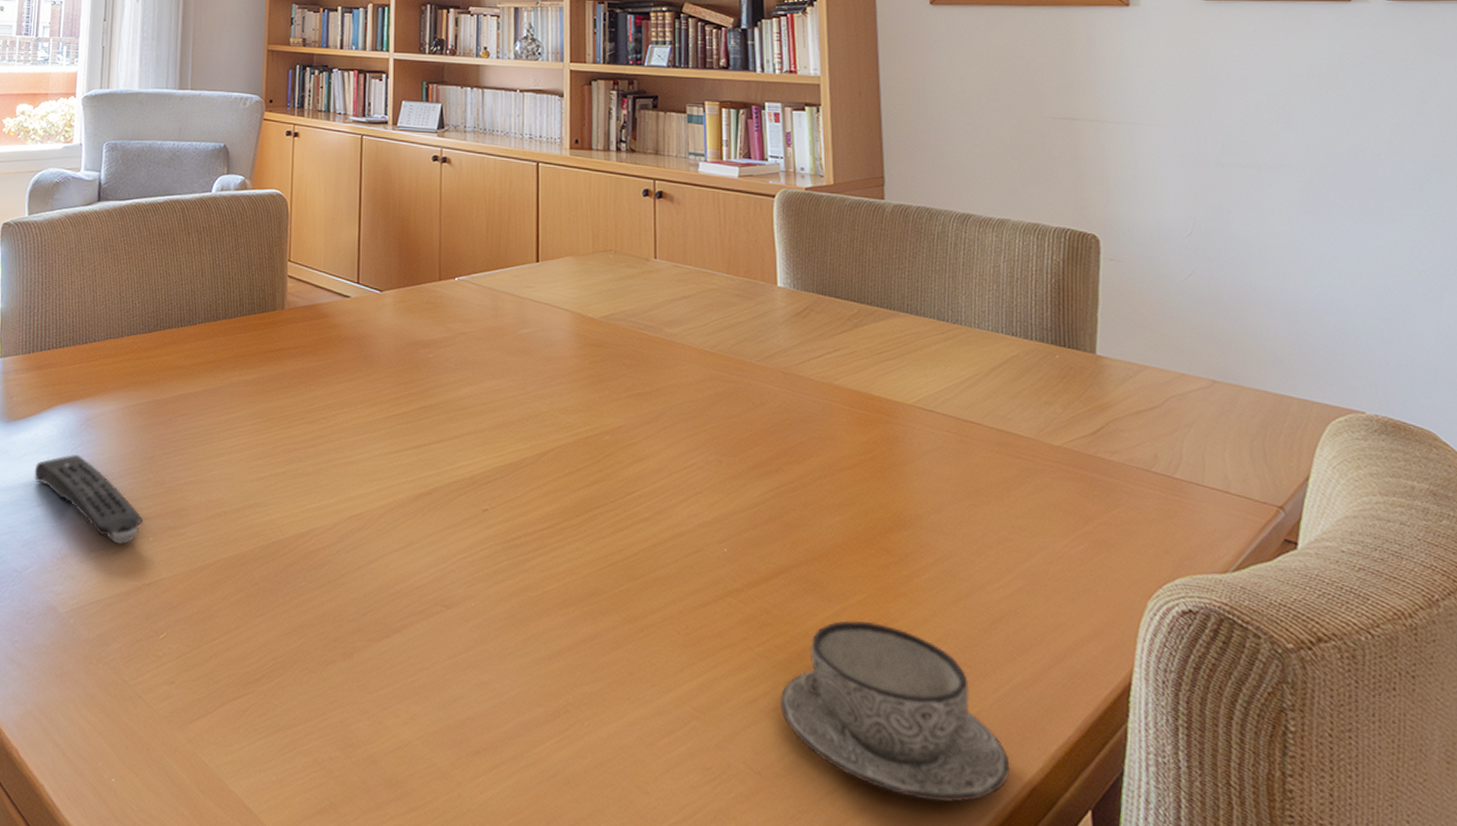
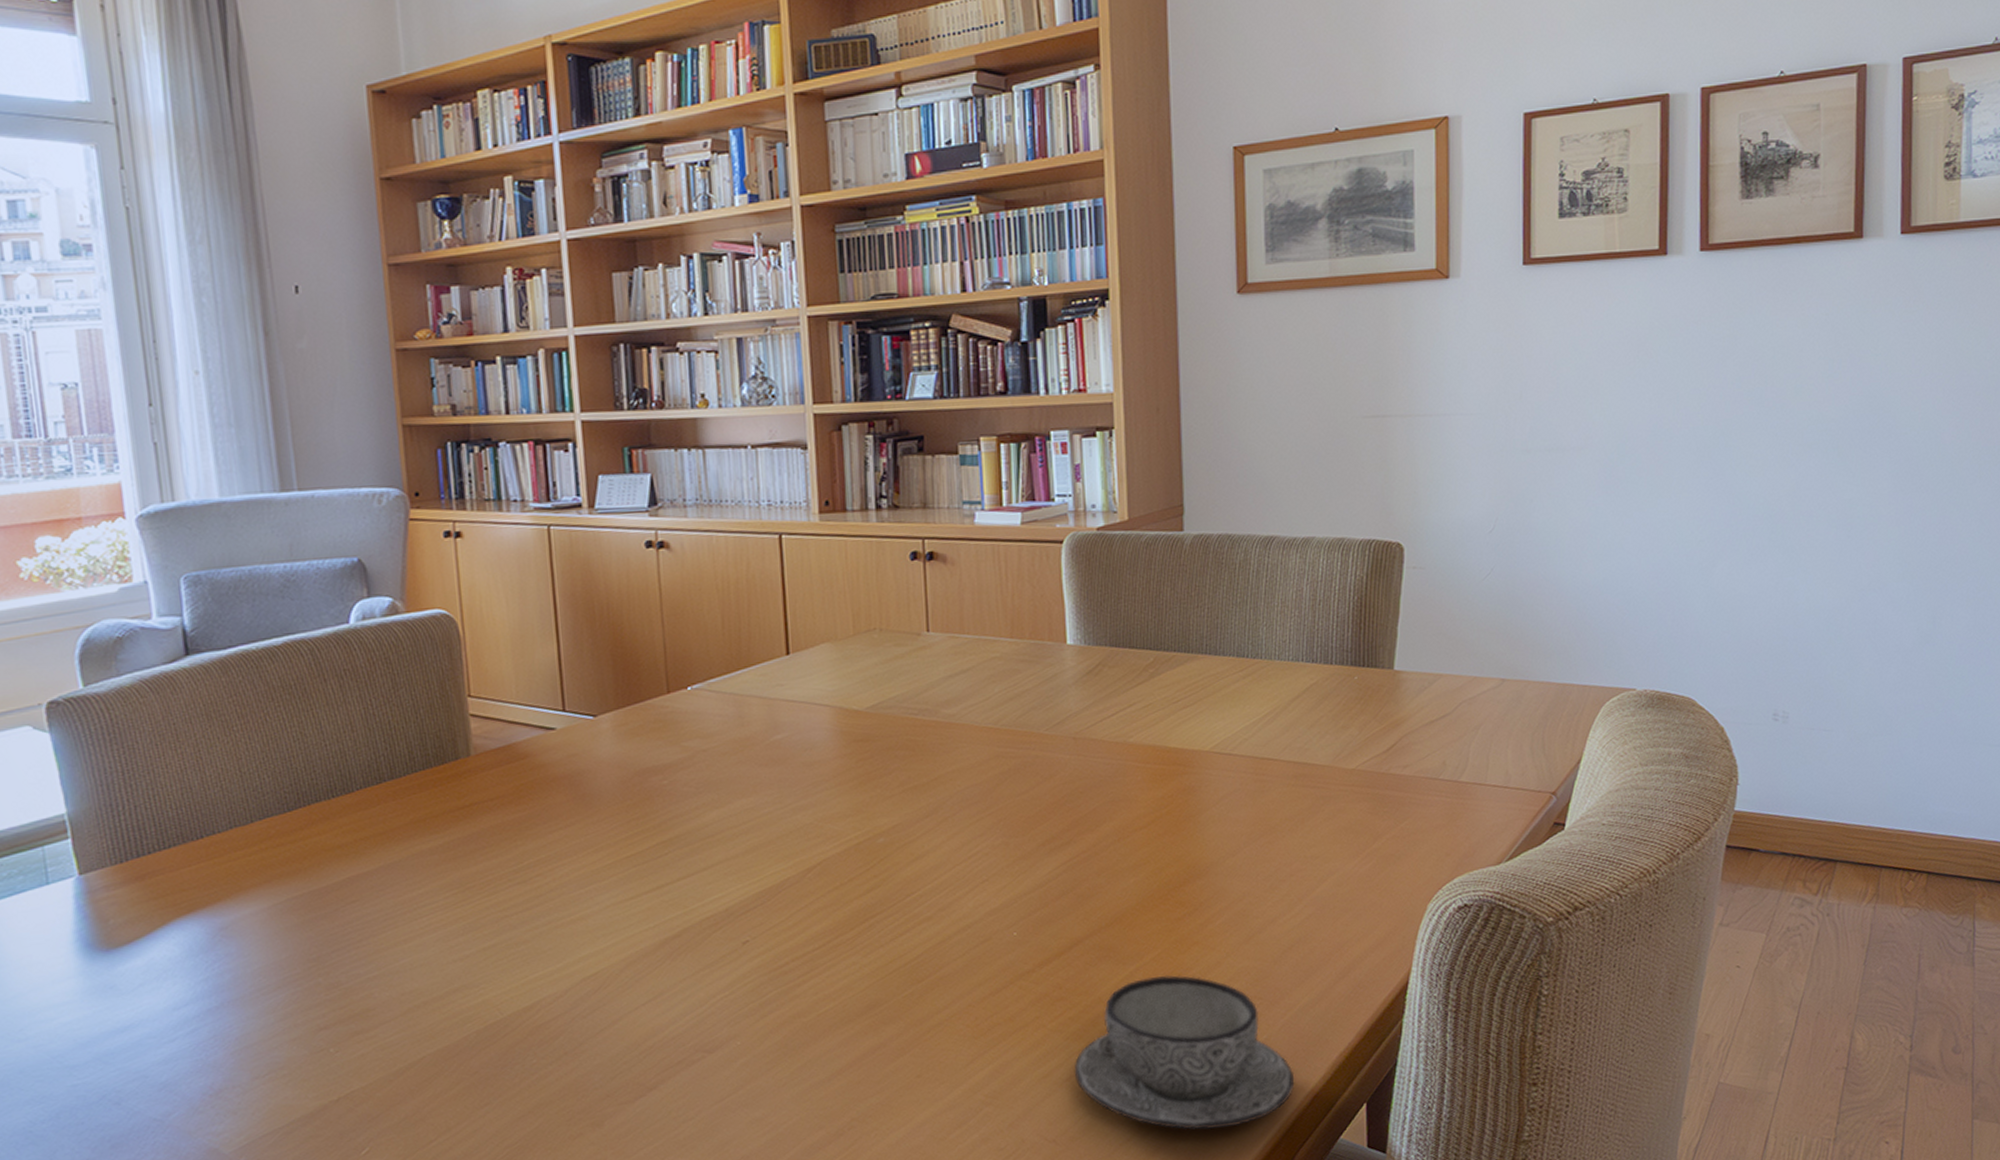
remote control: present [34,454,143,545] -> none [157,972,319,1064]

